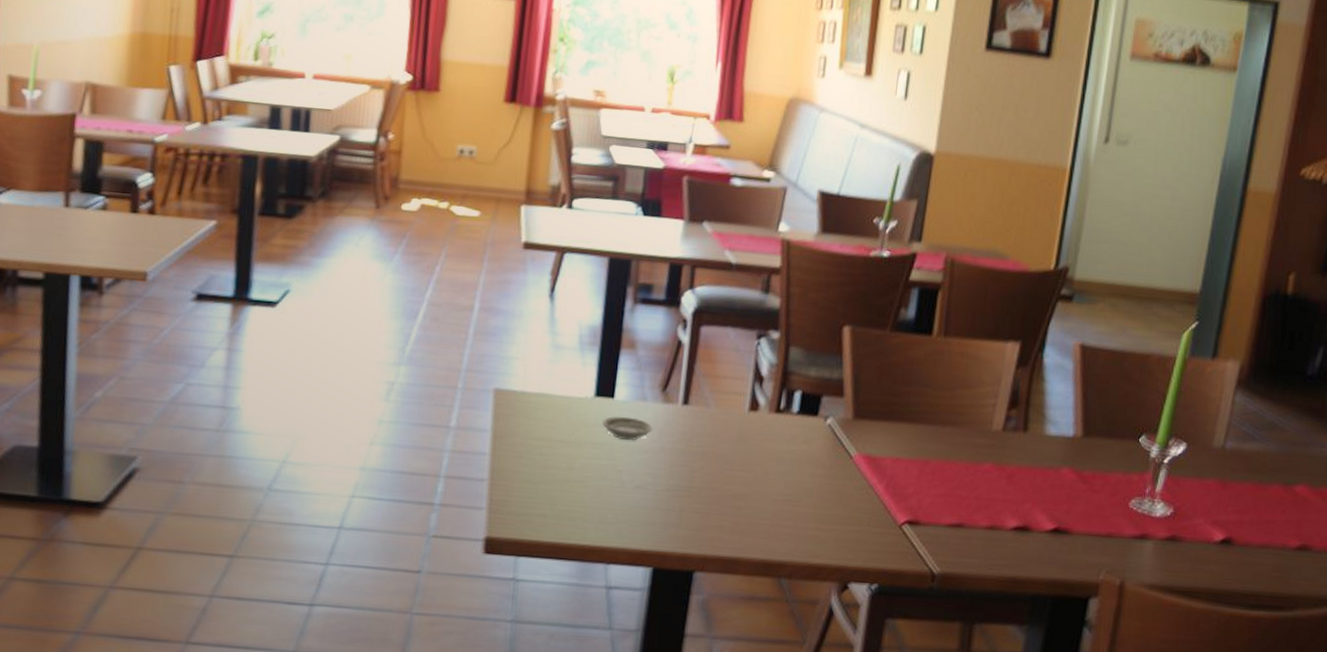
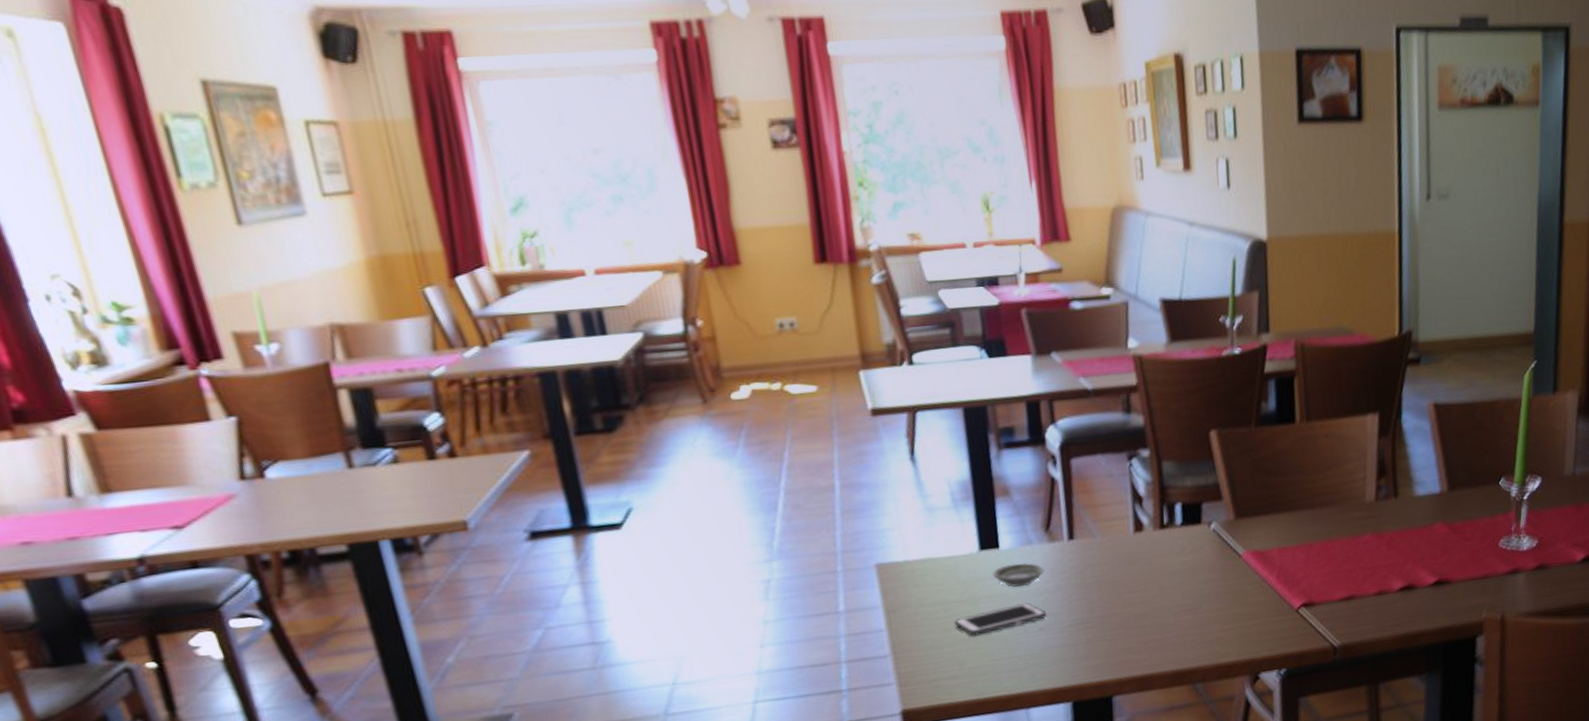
cell phone: none [554,457,646,480] -> present [953,603,1046,636]

